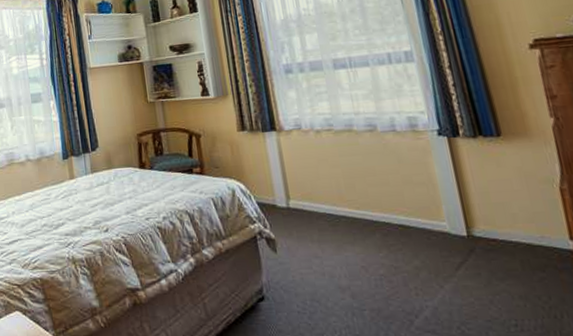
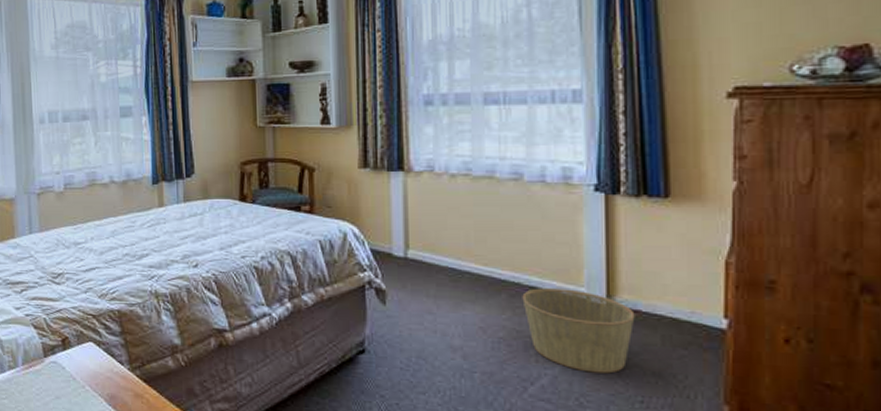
basket: none [393,224,495,301] -> present [522,288,635,374]

